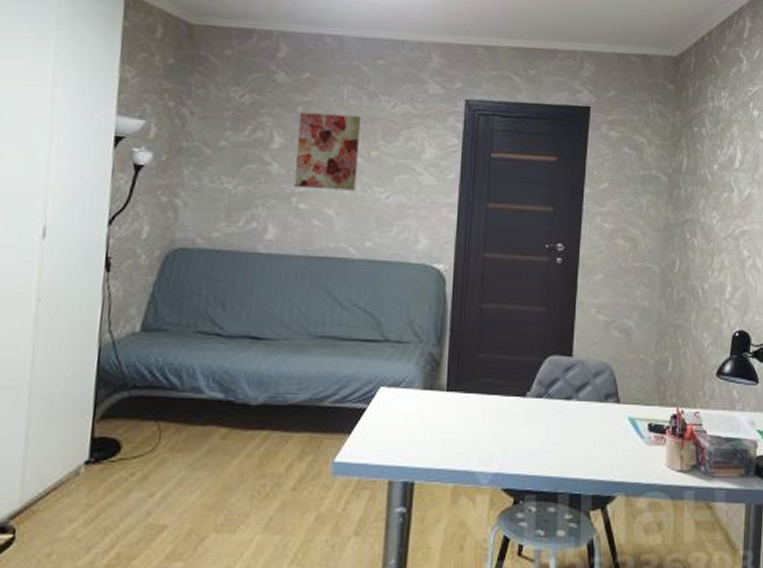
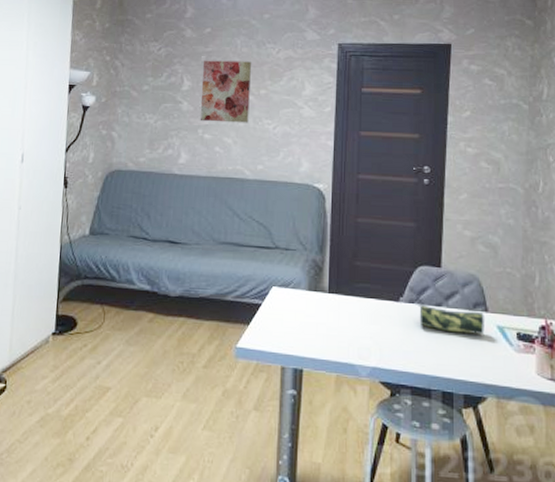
pencil case: none [546,398,616,428] -> present [418,304,484,334]

